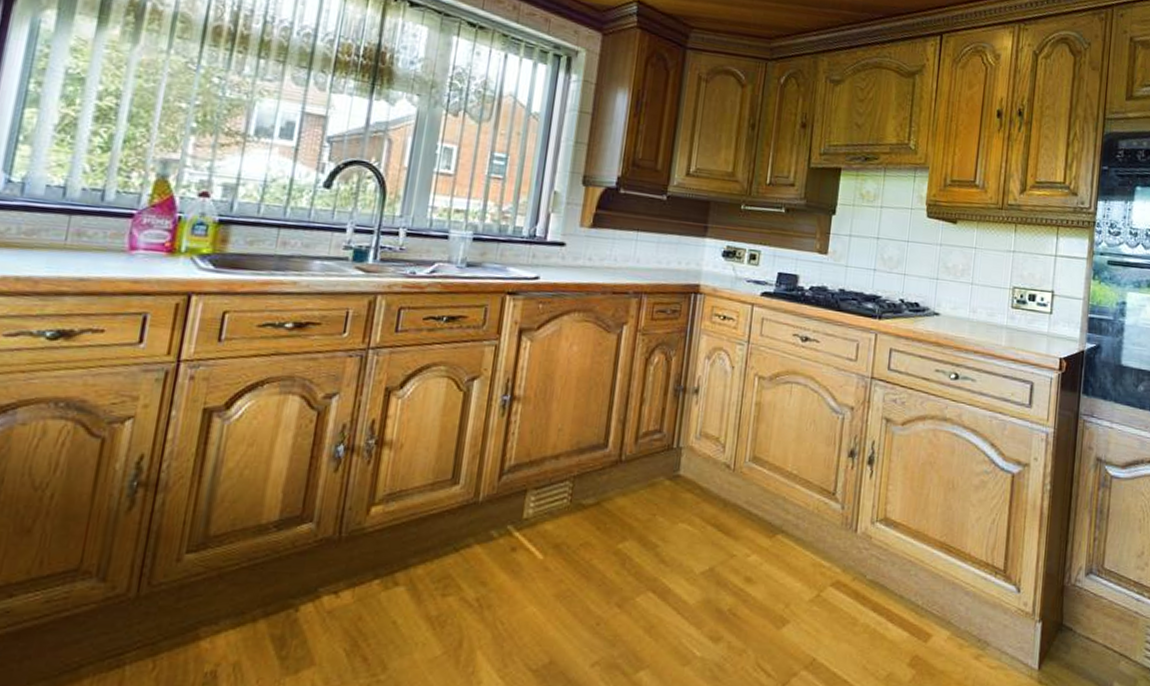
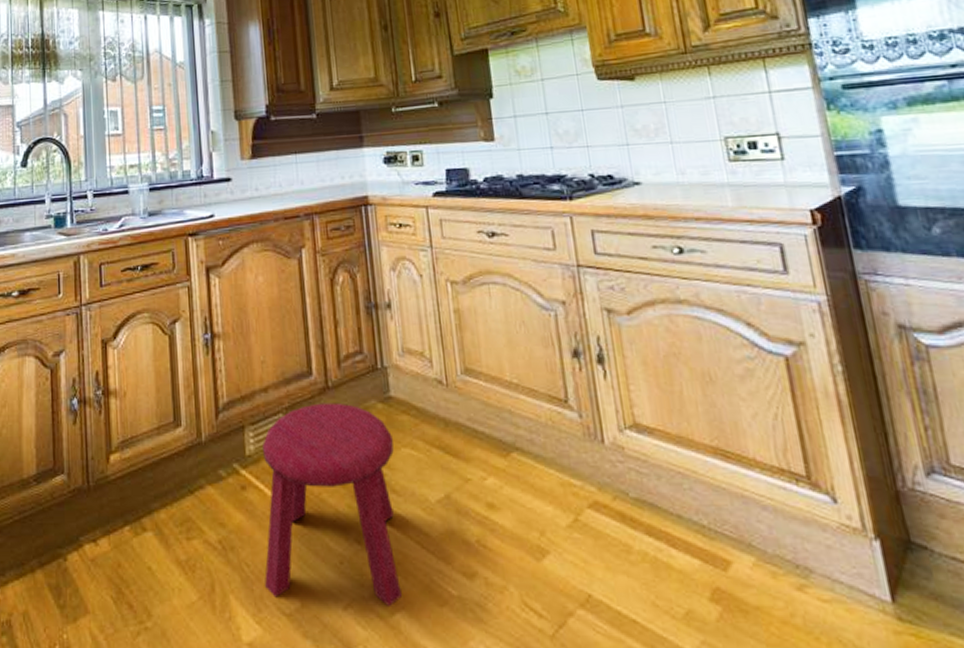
stool: none [516,474,673,664] -> present [263,402,402,606]

